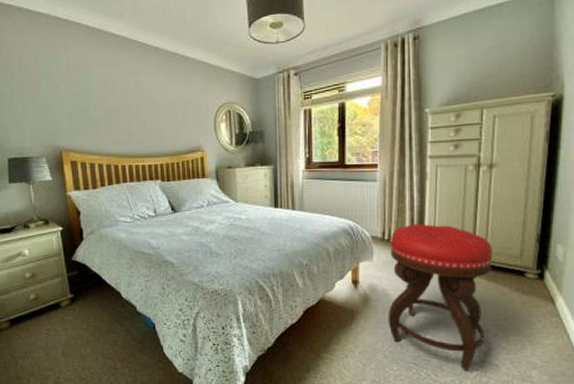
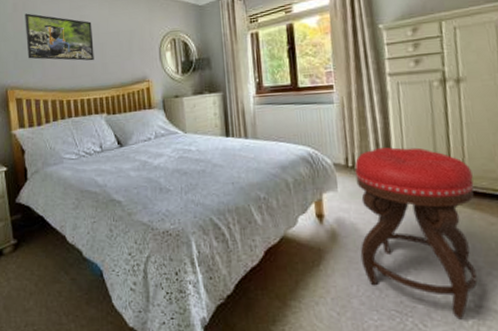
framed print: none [78,75,149,128] -> present [25,13,94,61]

